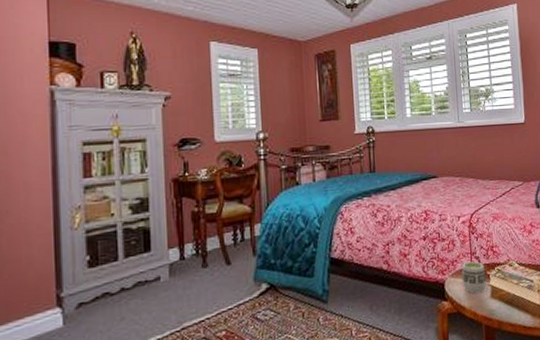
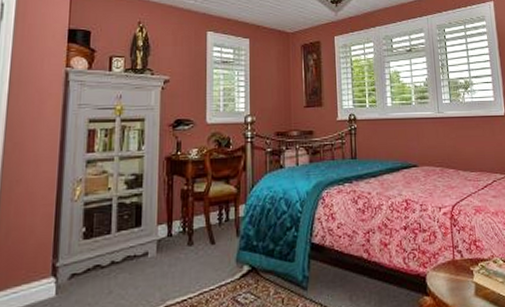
cup: present [461,261,487,294] -> none [443,255,470,290]

